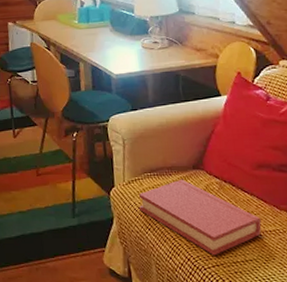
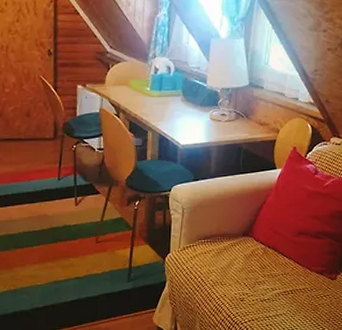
hardback book: present [139,179,262,256] -> none [191,245,294,312]

